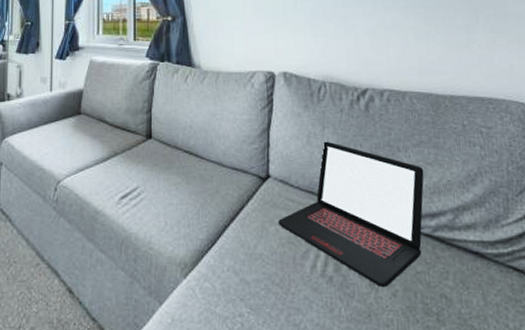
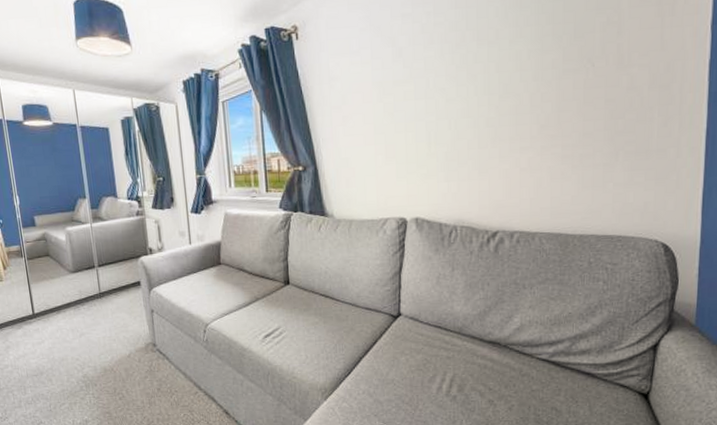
laptop: present [278,141,424,287] -> none [408,281,547,403]

